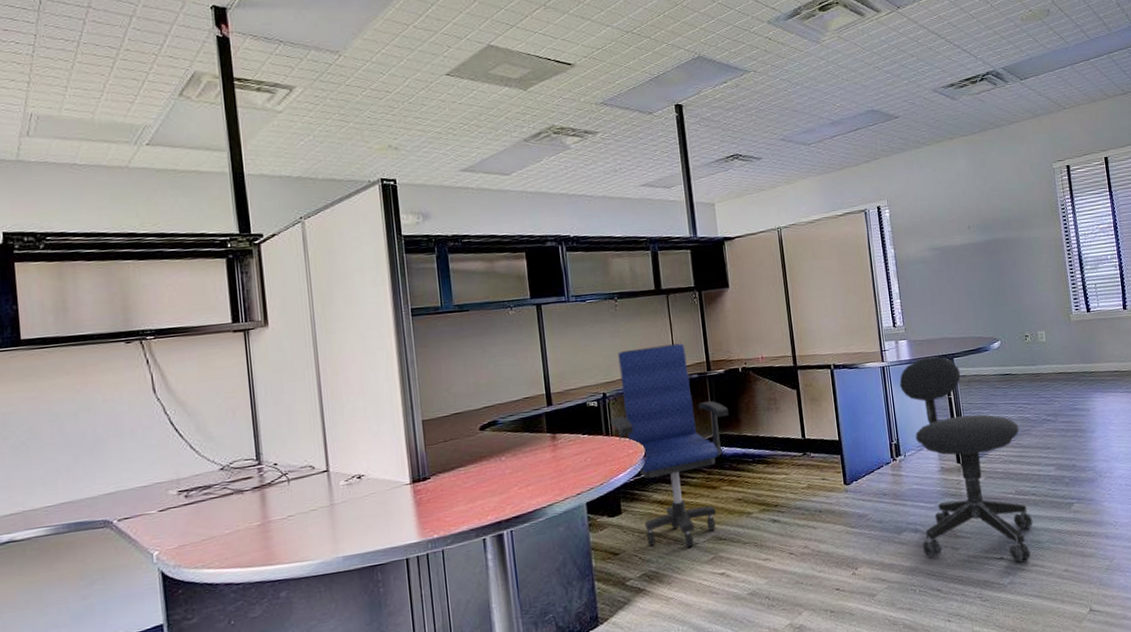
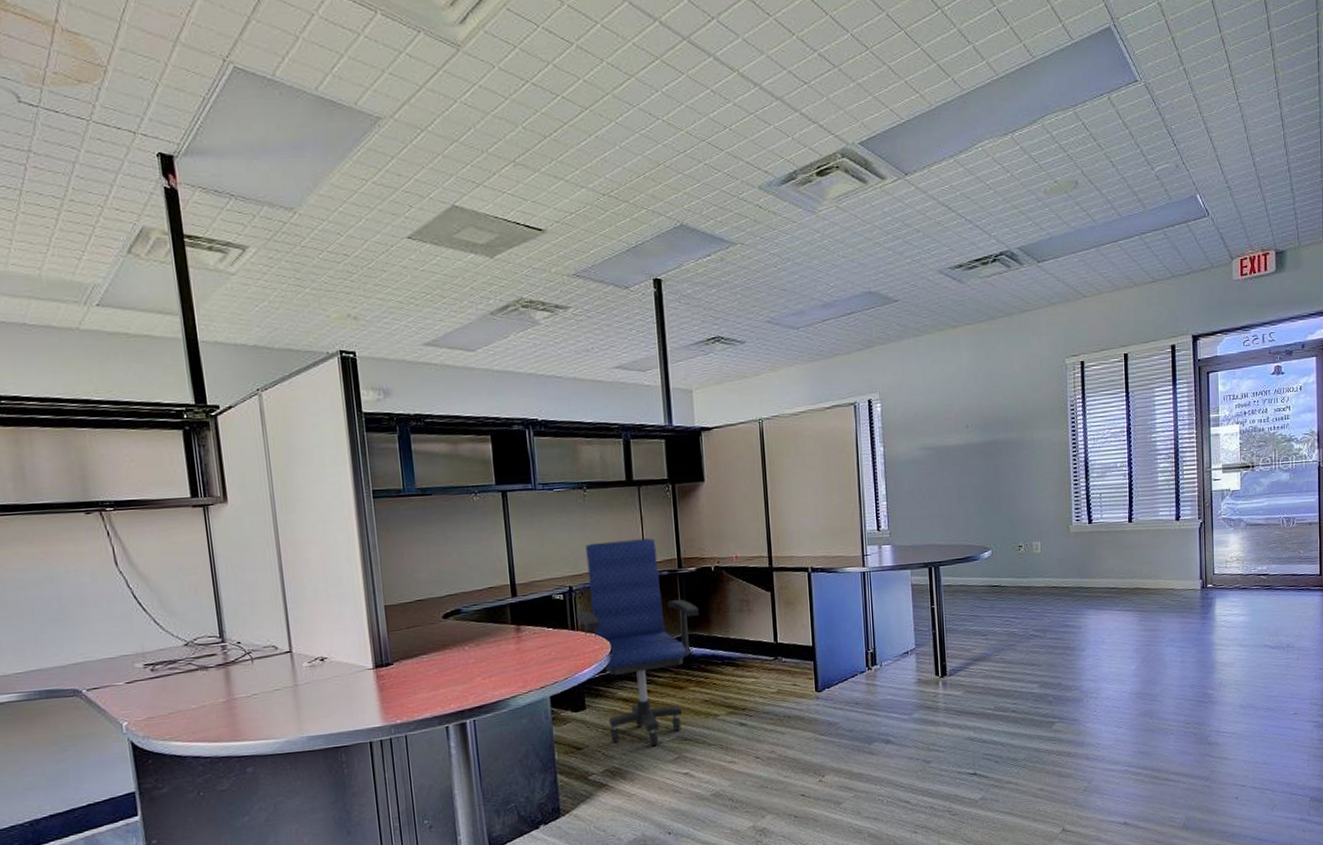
office chair: present [899,356,1033,562] -> none [880,564,1011,779]

